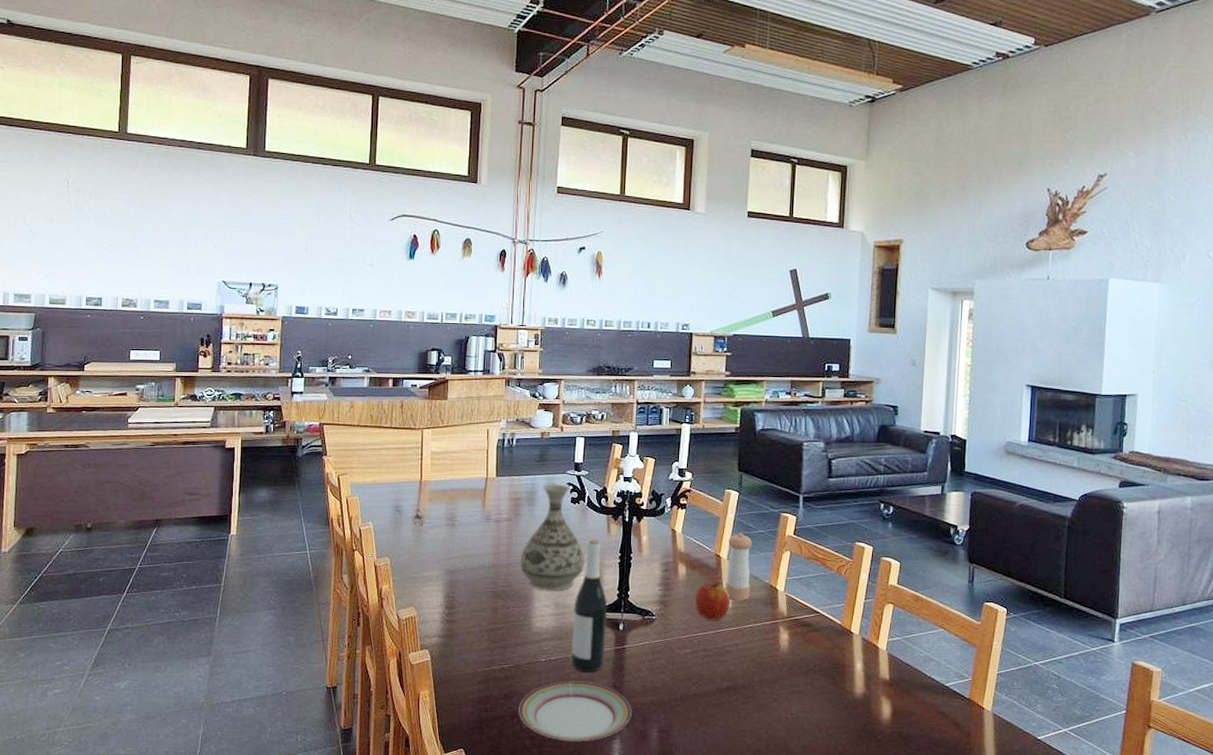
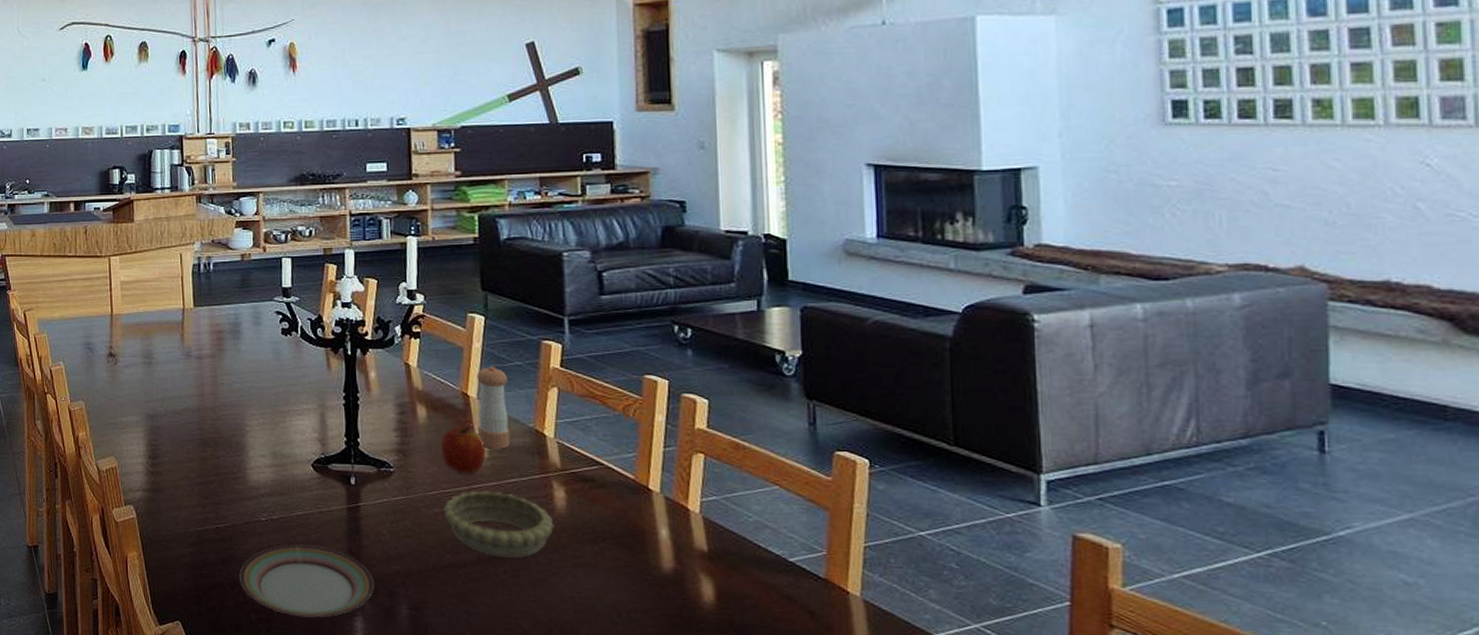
vase: present [521,484,585,591] -> none [229,313,303,438]
wine bottle: present [571,539,608,673] -> none [294,377,336,535]
decorative bowl: none [693,634,778,688] -> present [443,491,554,559]

